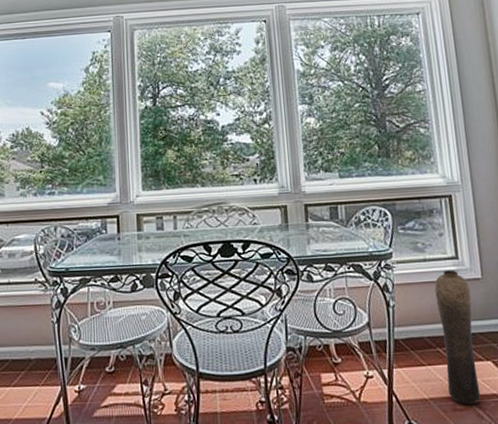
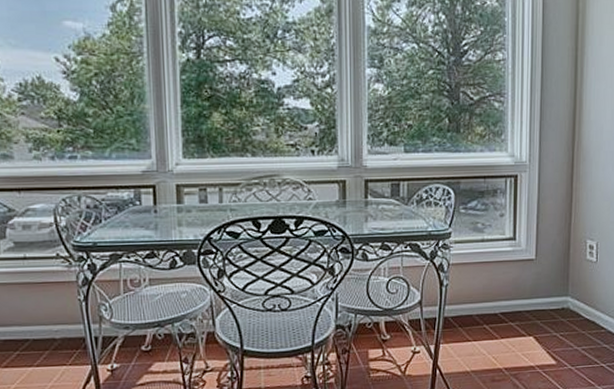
vase: present [434,270,481,405] -> none [489,250,523,376]

